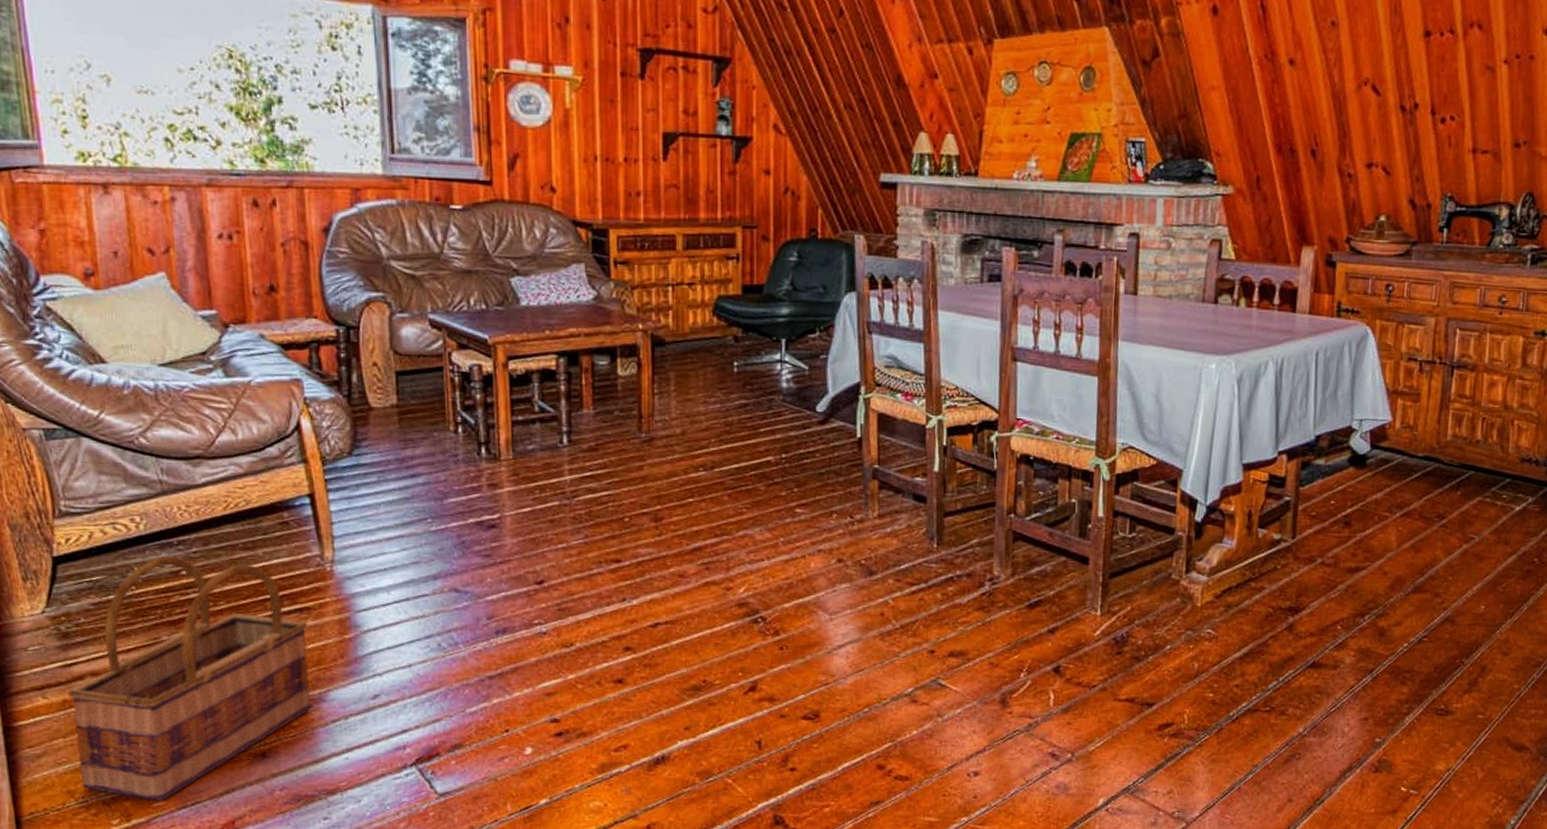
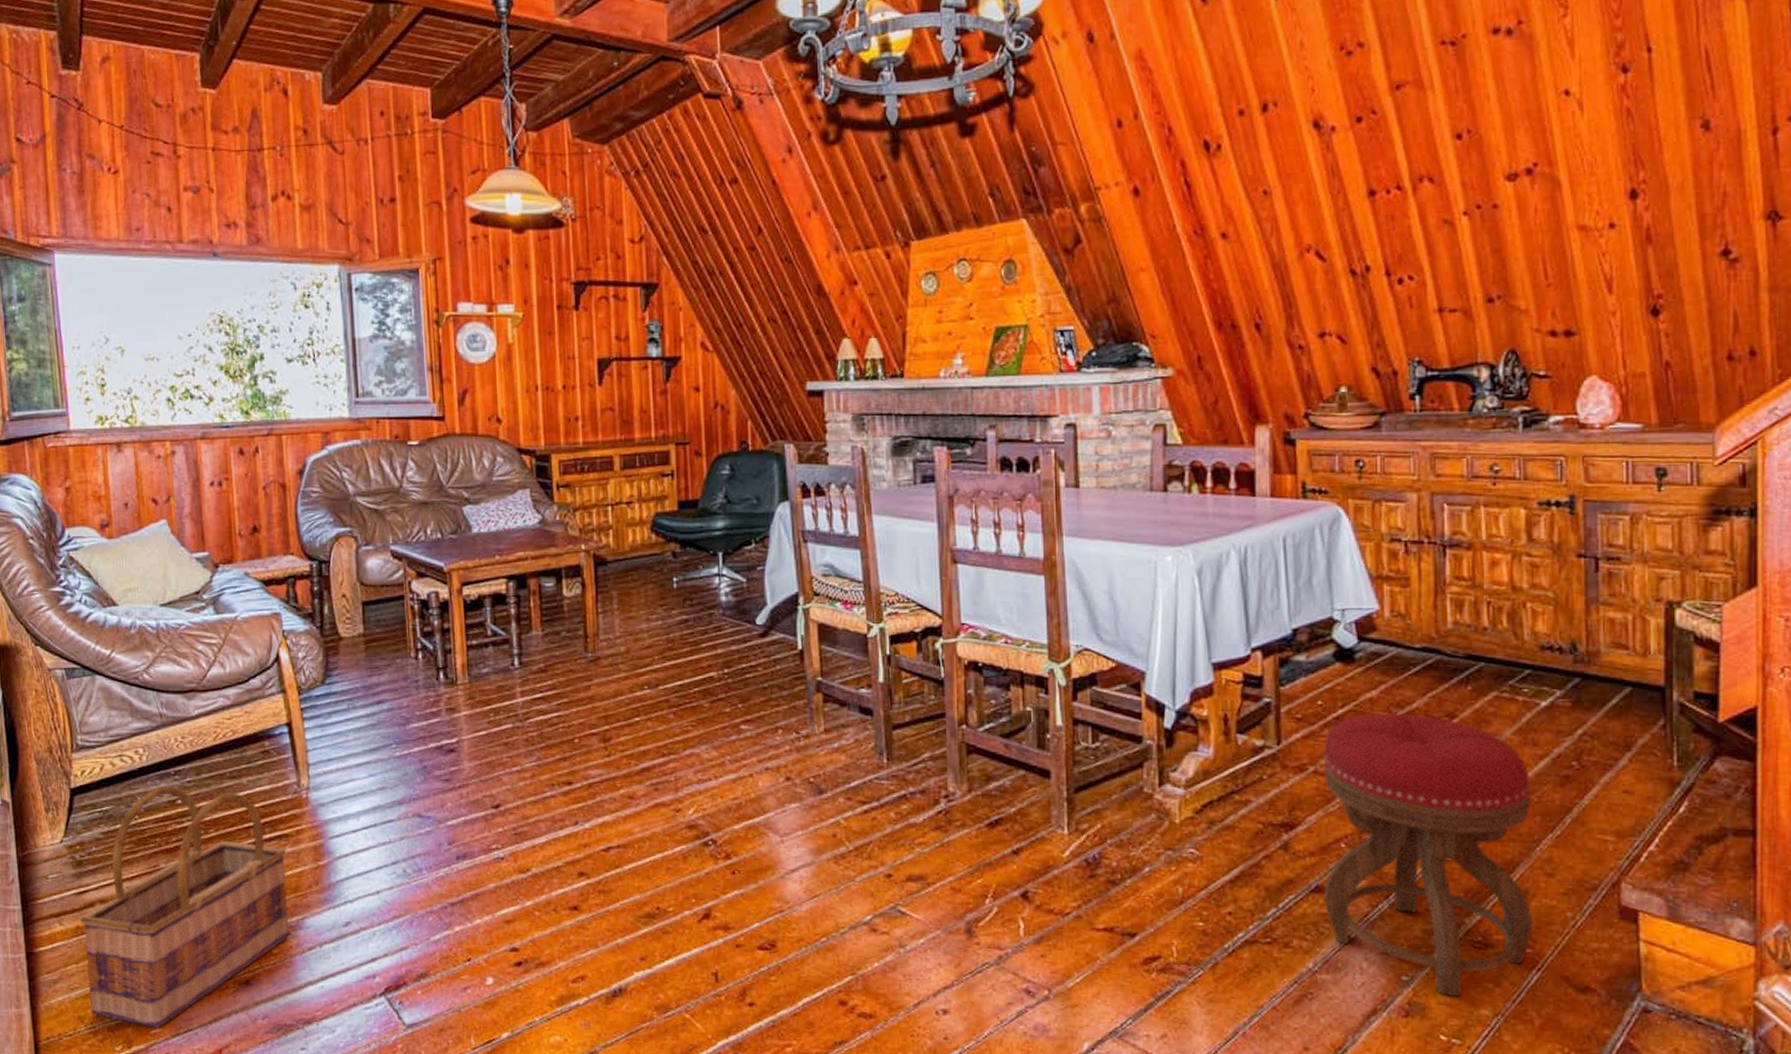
stool: none [1318,512,1499,756] -> present [1323,712,1533,998]

